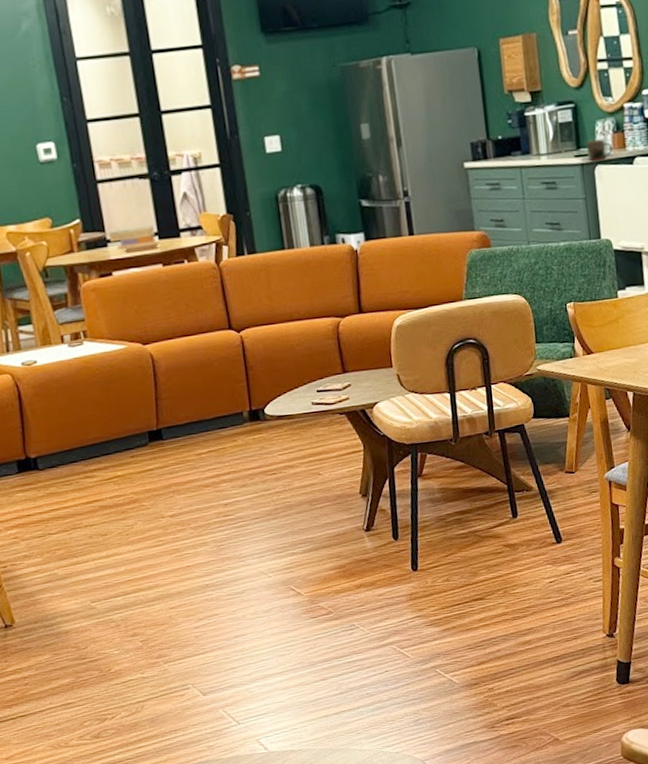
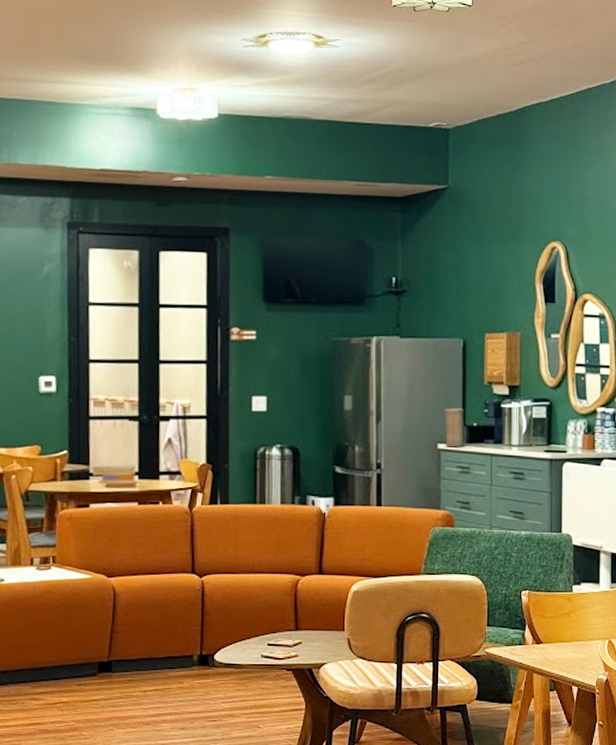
canister: none [467,122,493,165] -> present [444,408,466,448]
mug: present [586,138,612,162] -> none [557,437,581,458]

